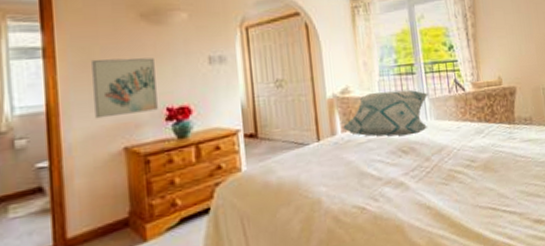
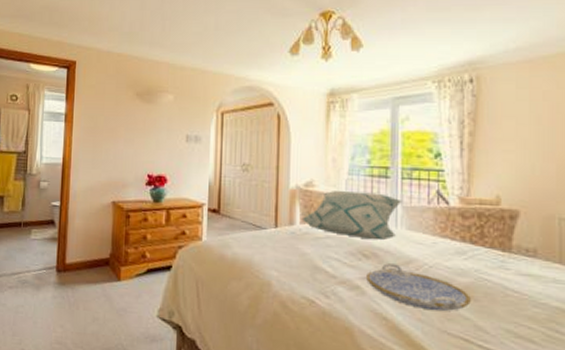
wall art: present [92,57,158,119] -> none [95,127,143,176]
serving tray: none [408,154,492,191] -> present [366,263,471,312]

